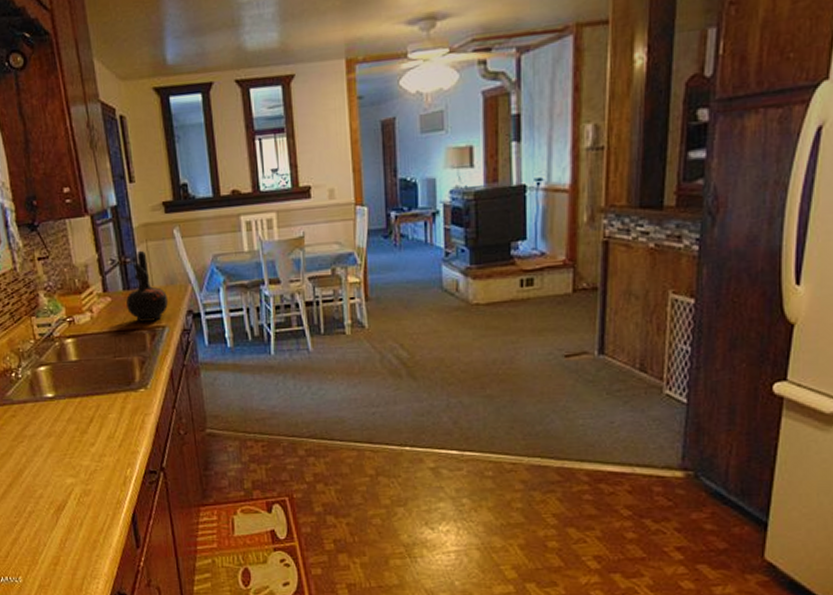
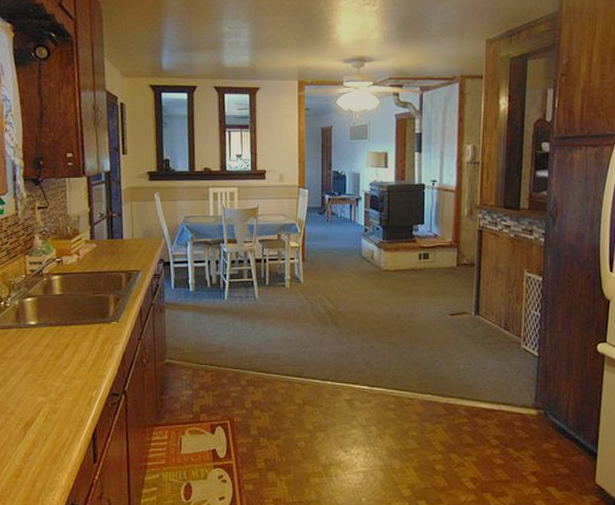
ceramic jug: present [126,250,169,322] -> none [109,208,145,266]

